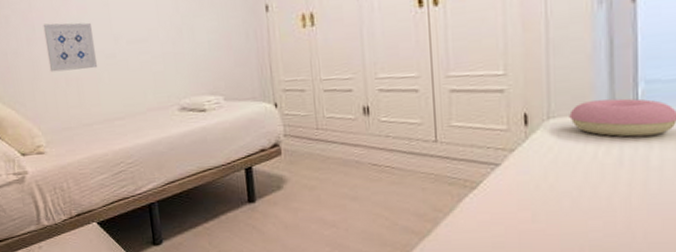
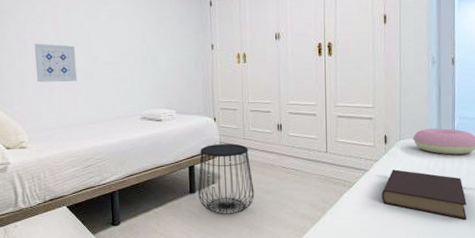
side table: none [258,136,335,229] -> present [198,143,254,215]
book: none [522,161,660,231] -> present [382,169,467,220]

